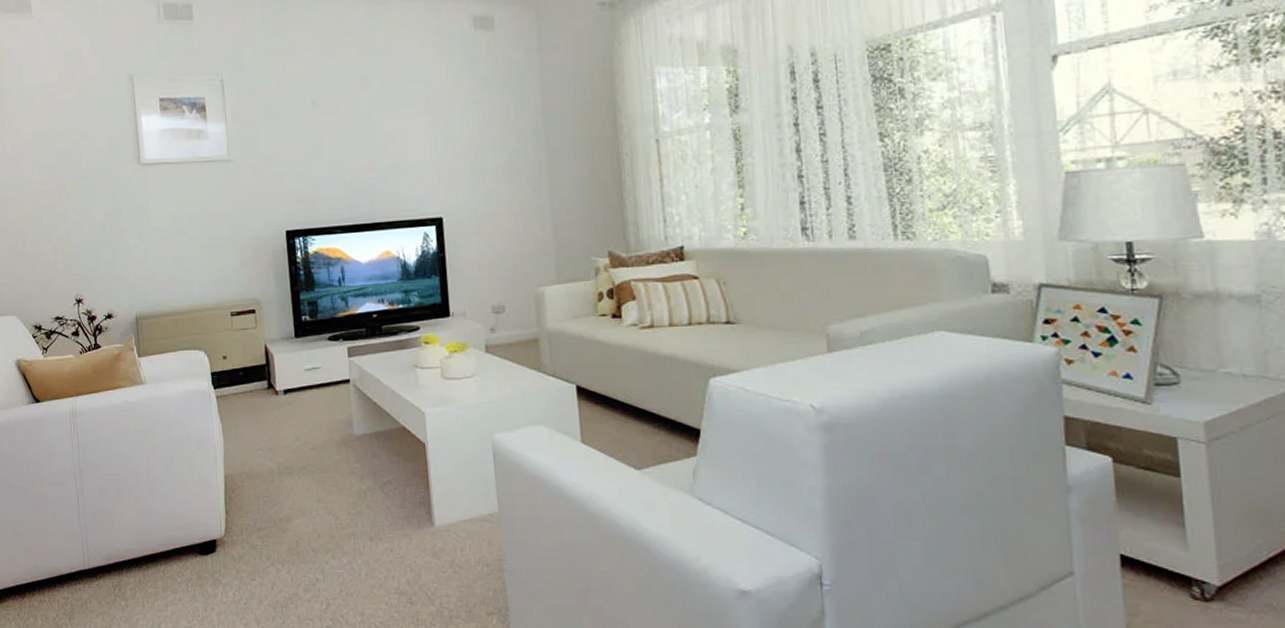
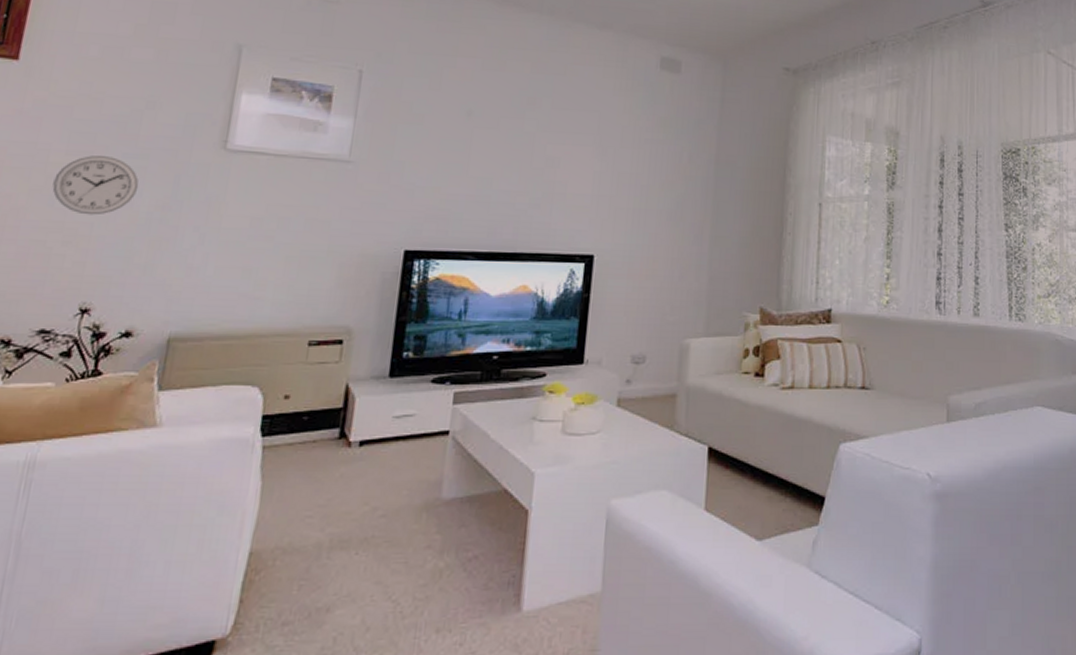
wall clock: none [37,181,91,229] -> present [52,155,139,216]

